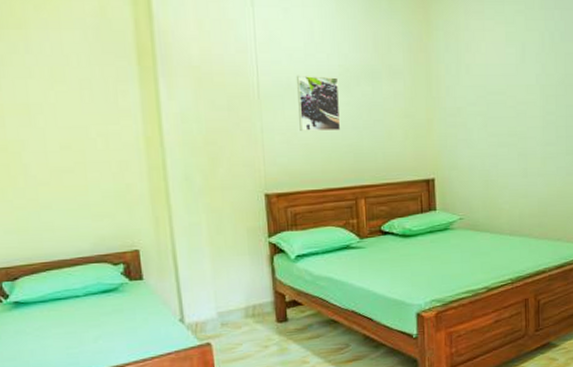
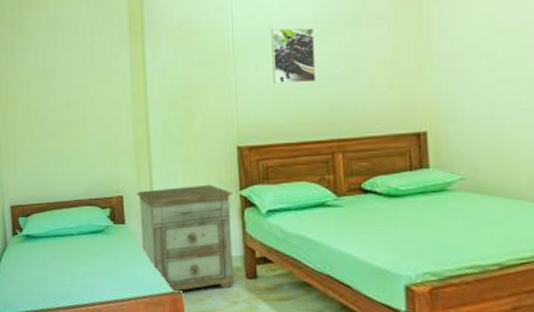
nightstand: none [154,233,265,344] -> present [136,184,235,292]

